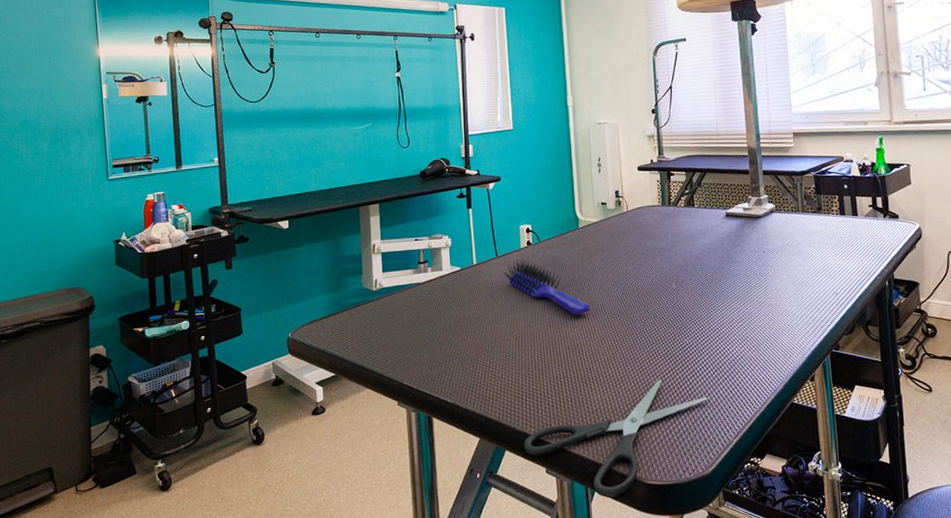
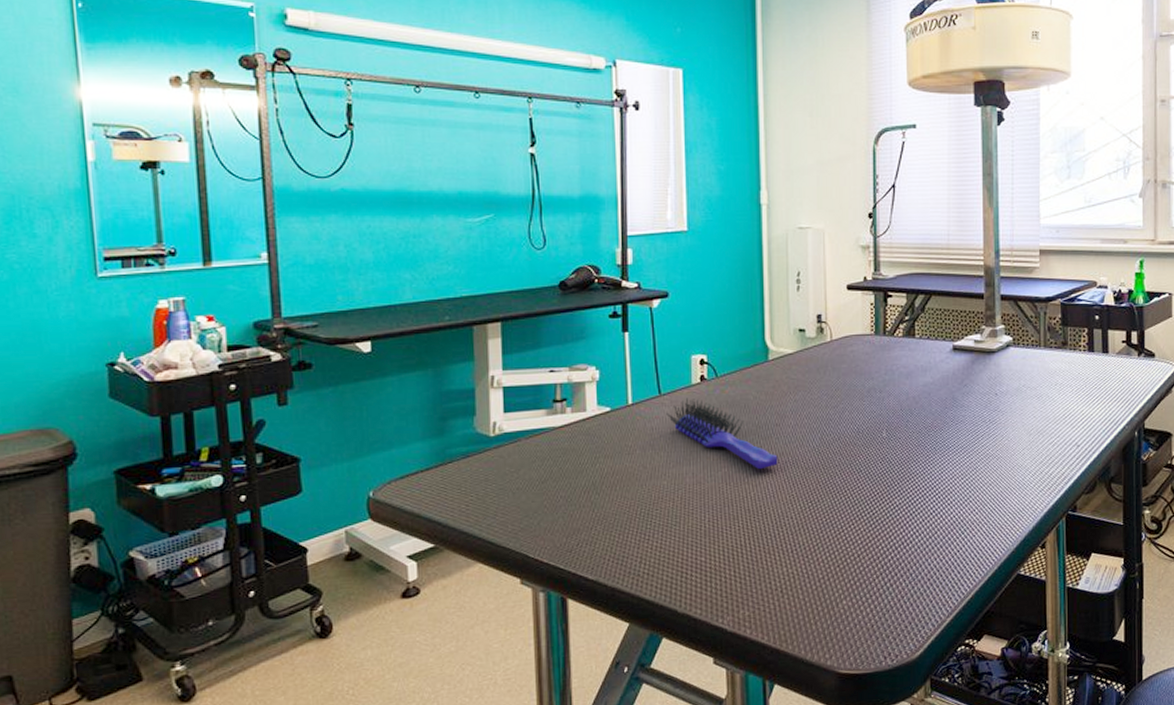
scissors: present [524,379,707,498] -> none [686,548,918,691]

